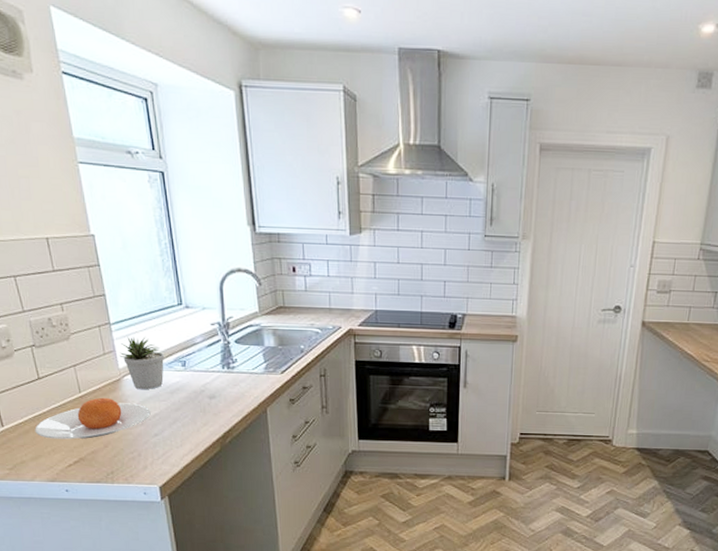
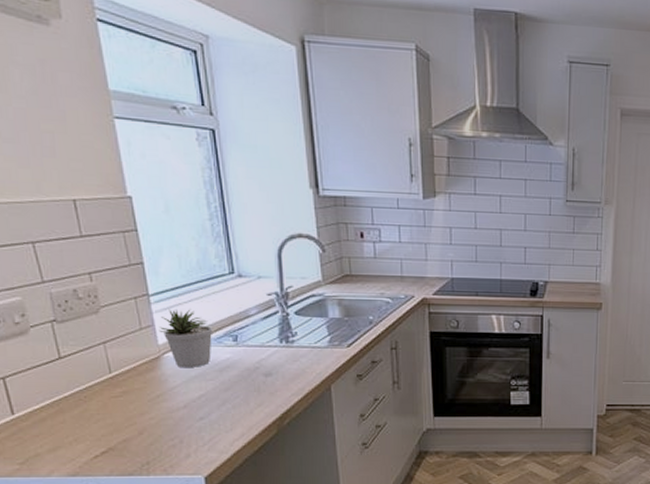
plate: present [35,397,151,440] -> none [53,378,195,427]

